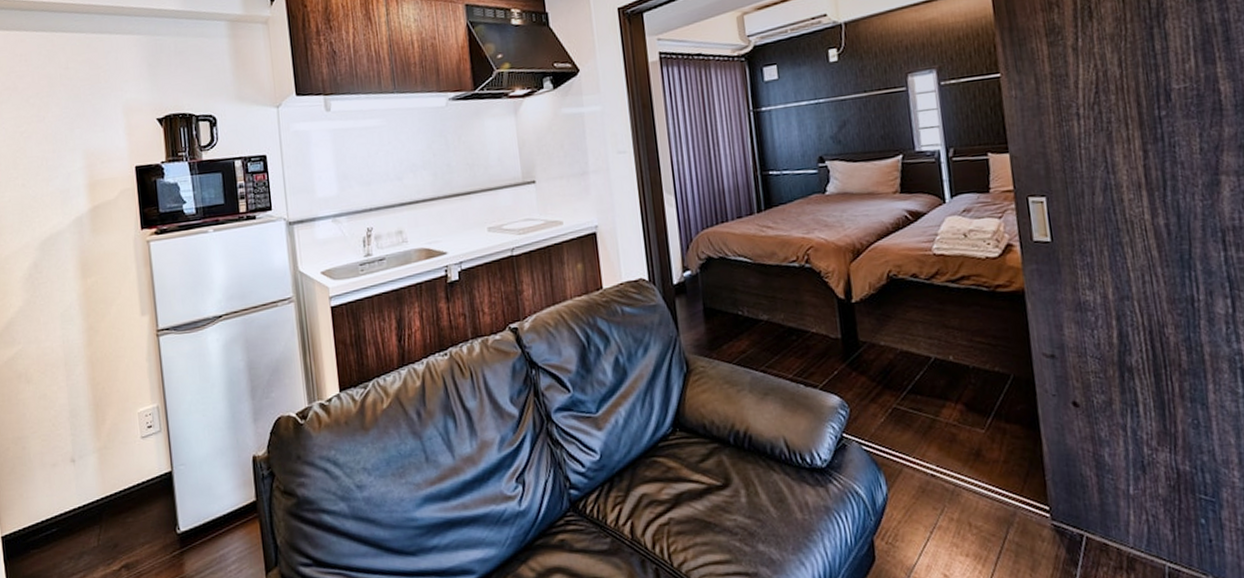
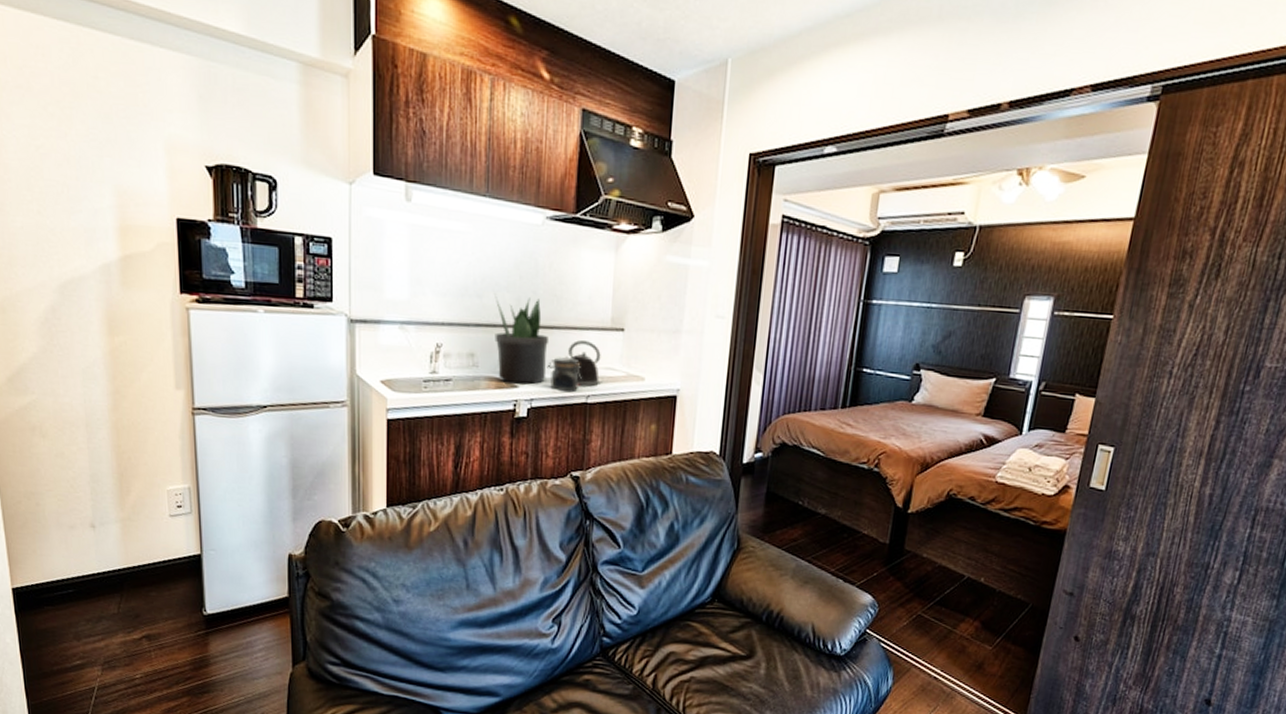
planter: none [413,170,471,251] -> present [494,293,550,384]
jar: none [470,217,504,250] -> present [547,357,582,391]
kettle: none [485,198,524,243] -> present [565,340,602,388]

